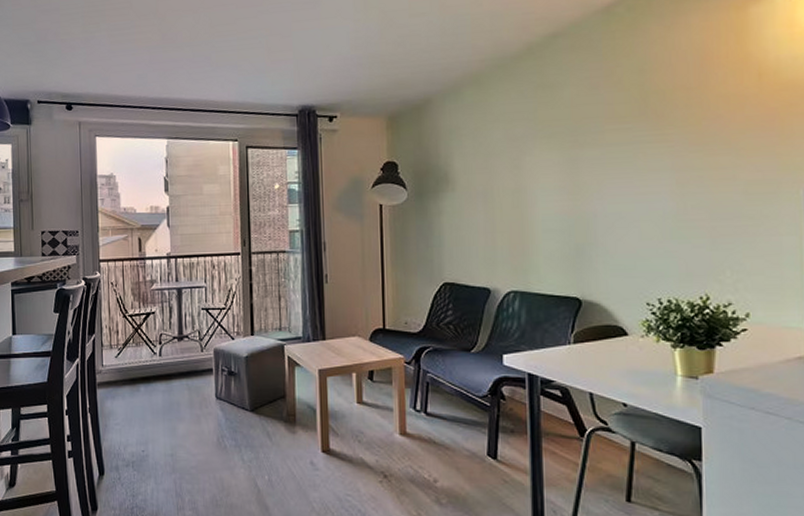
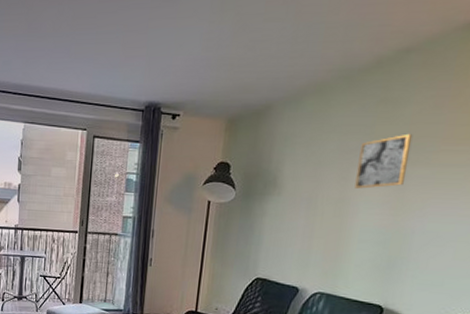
wall art: none [527,116,577,176] -> present [355,133,413,189]

